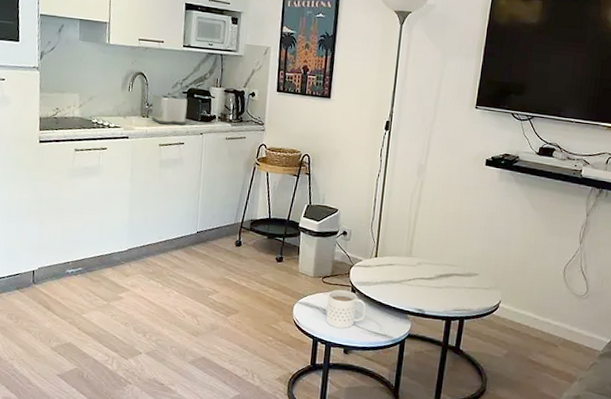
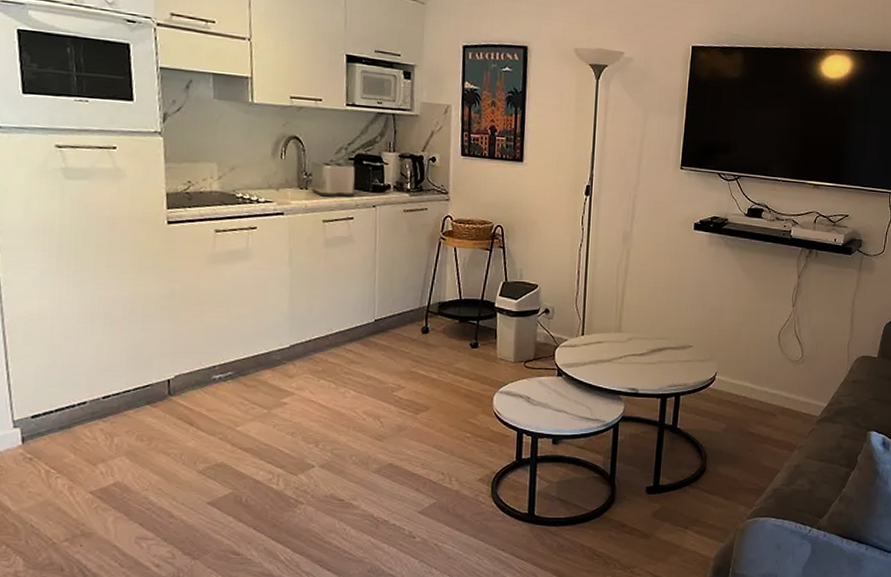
mug: present [326,289,366,329] -> none [530,373,574,417]

